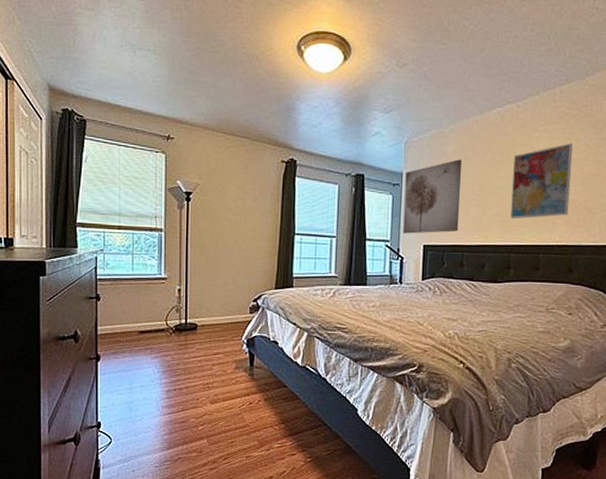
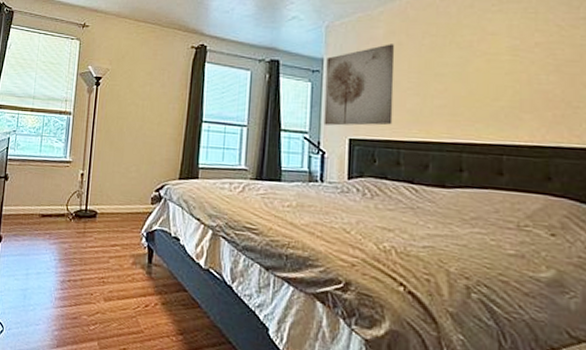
wall art: present [510,143,573,219] -> none [459,24,540,113]

